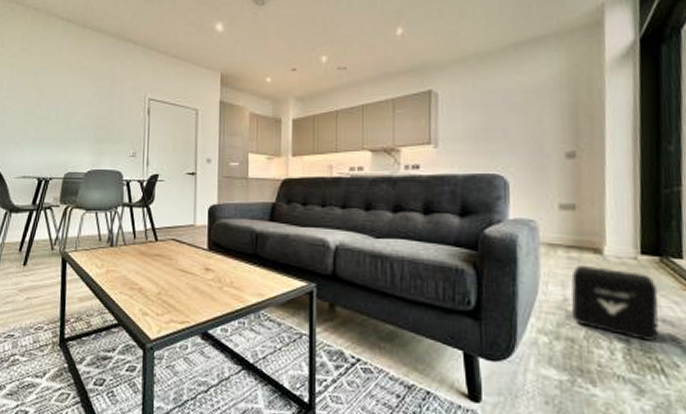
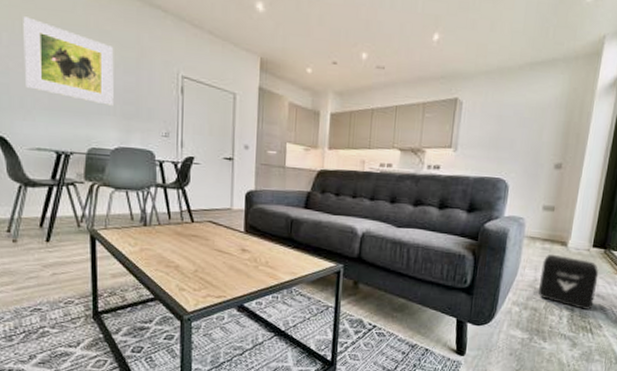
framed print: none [18,63,91,132] -> present [23,17,114,106]

